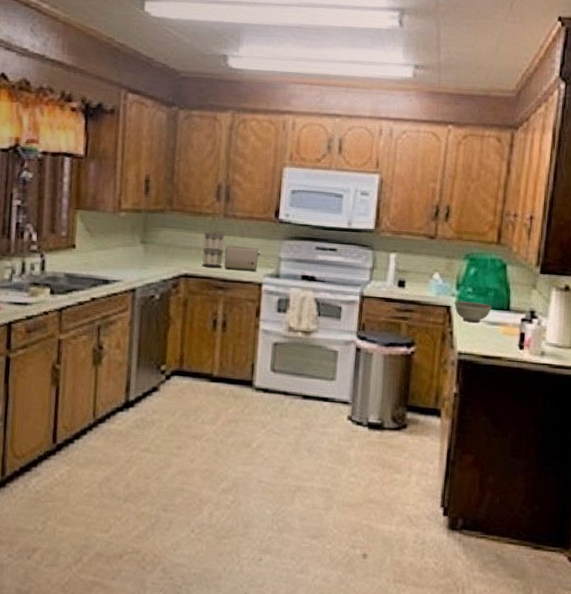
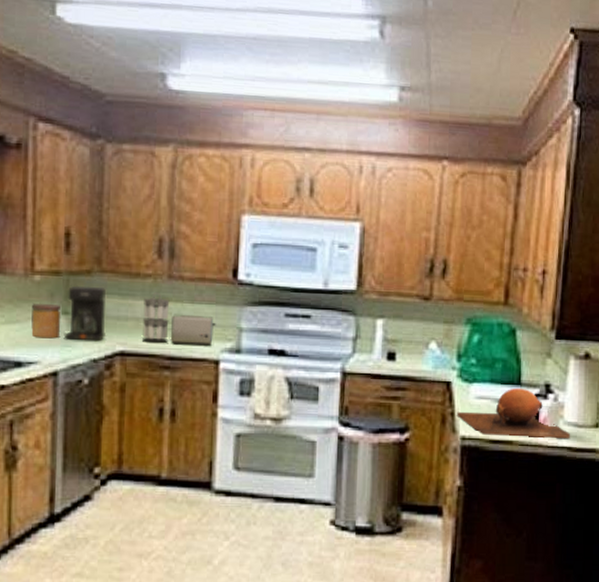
jar: none [117,235,140,263] -> present [31,304,60,339]
coffee maker: none [141,221,176,266] -> present [64,285,107,342]
bowl: present [454,301,492,323] -> none [455,375,500,400]
chopping board: none [455,313,552,358] -> present [456,387,571,439]

